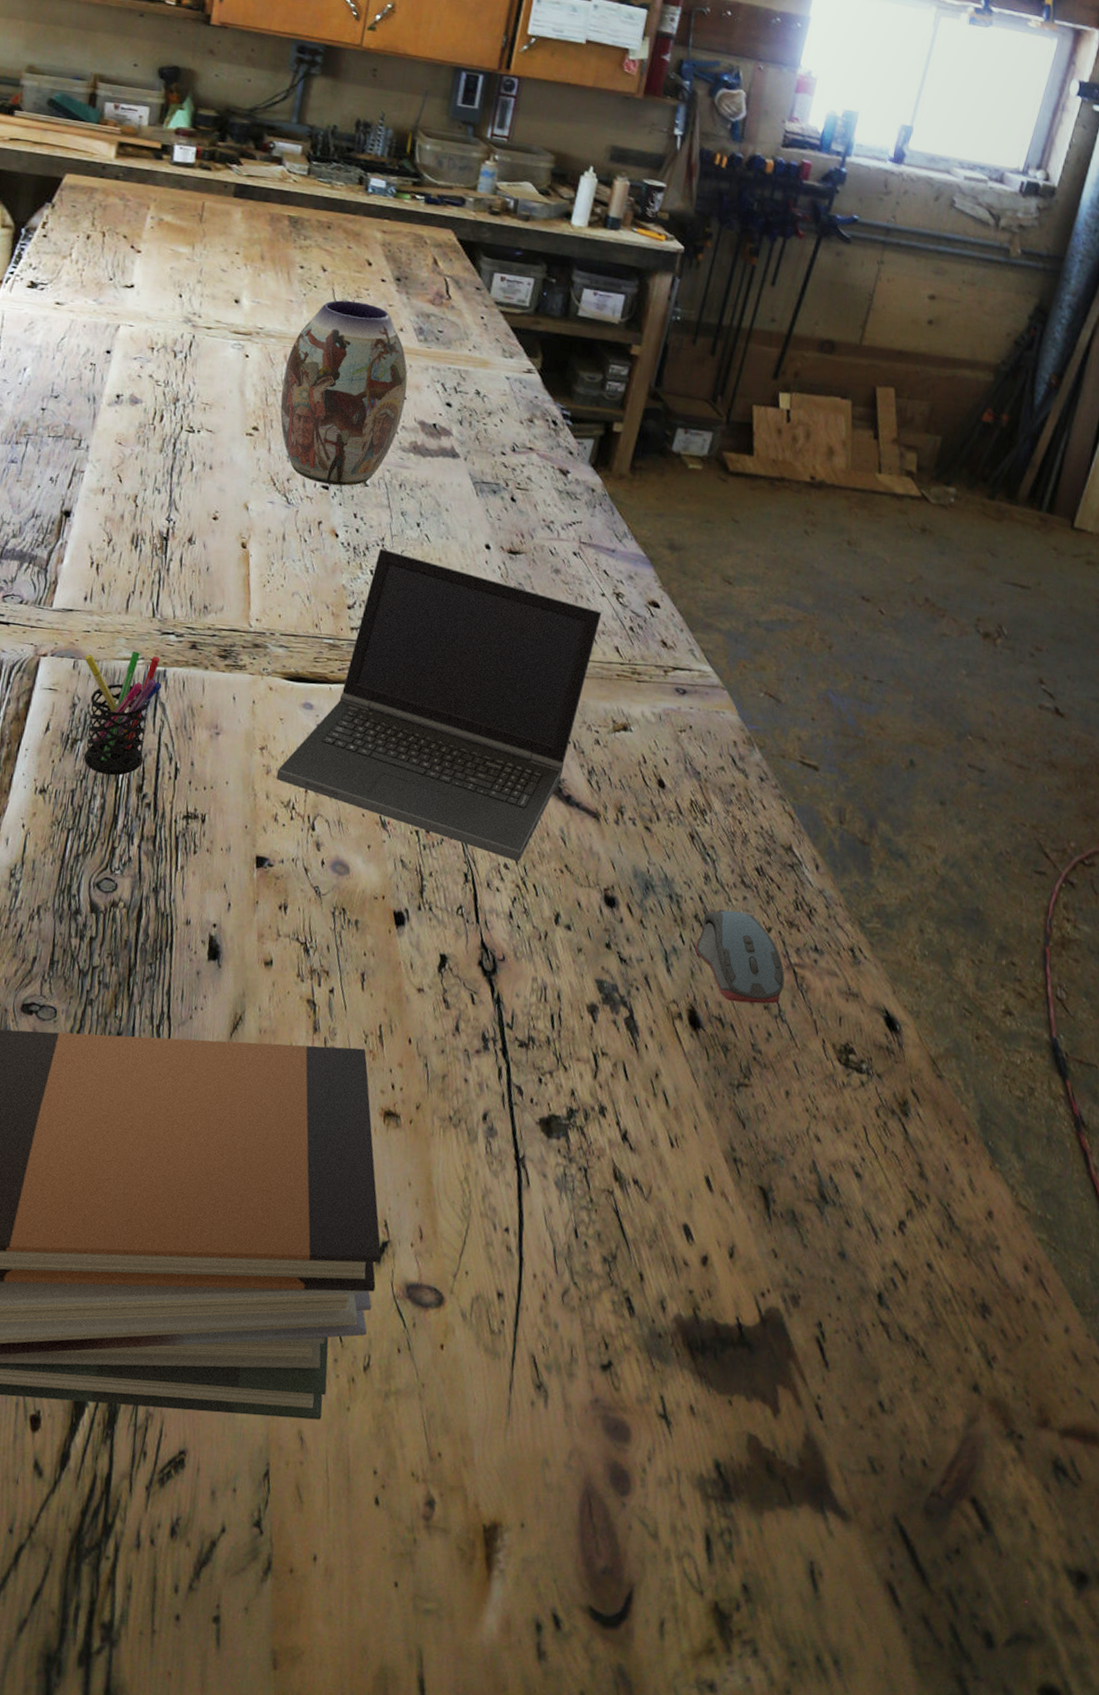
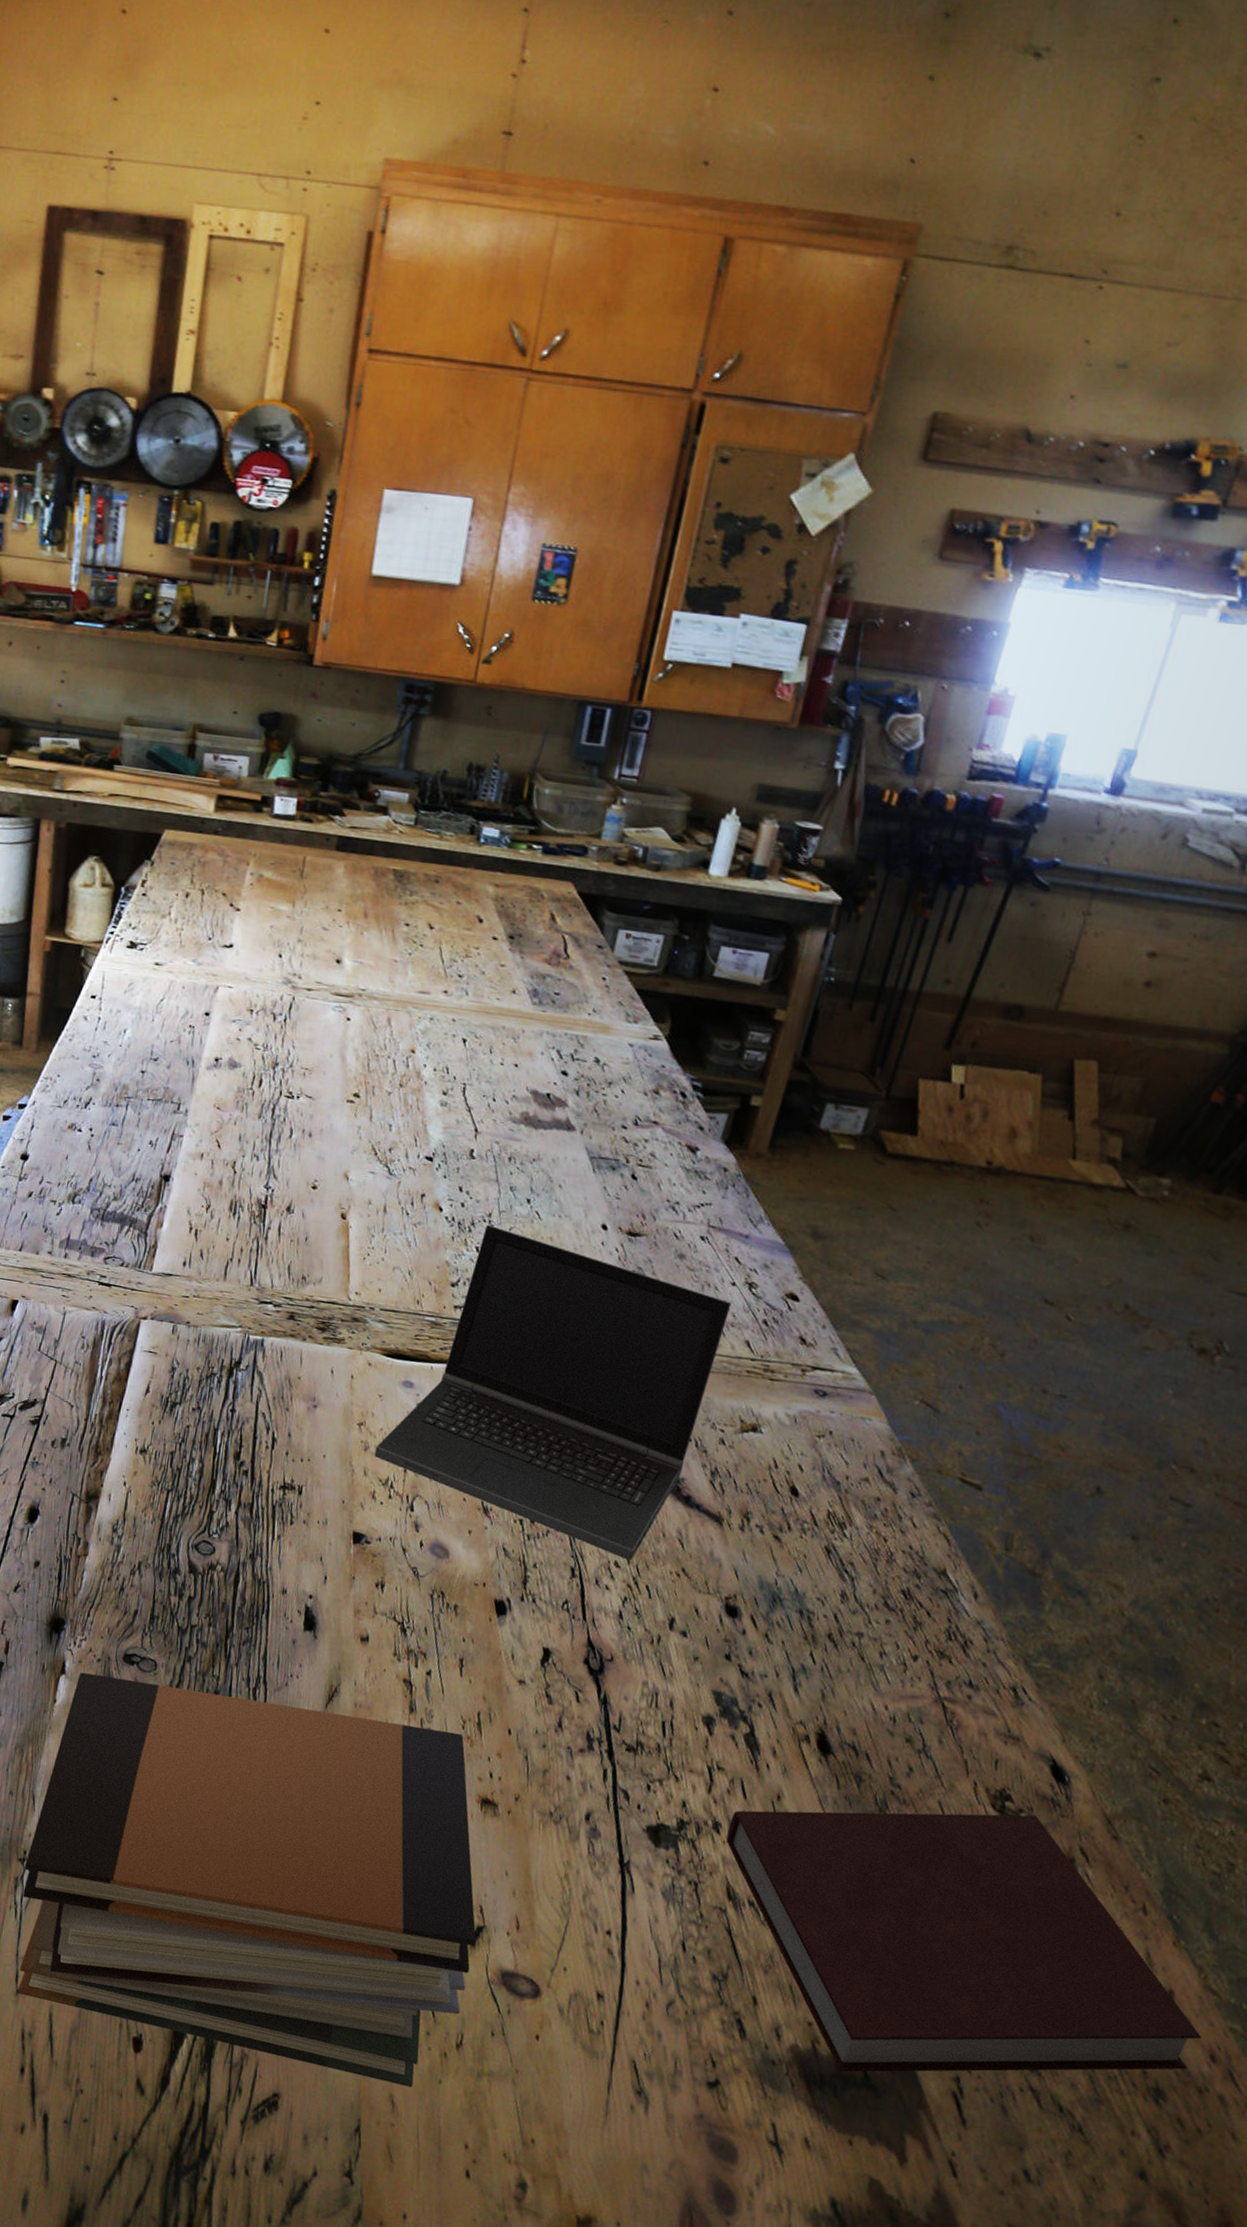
pen holder: present [83,651,162,776] -> none [182,1319,260,1441]
vase: present [280,300,408,486] -> none [382,960,520,1158]
notebook: none [611,1064,1017,1334] -> present [726,1810,1202,2073]
computer mouse: present [695,910,785,1004] -> none [827,1632,932,1738]

